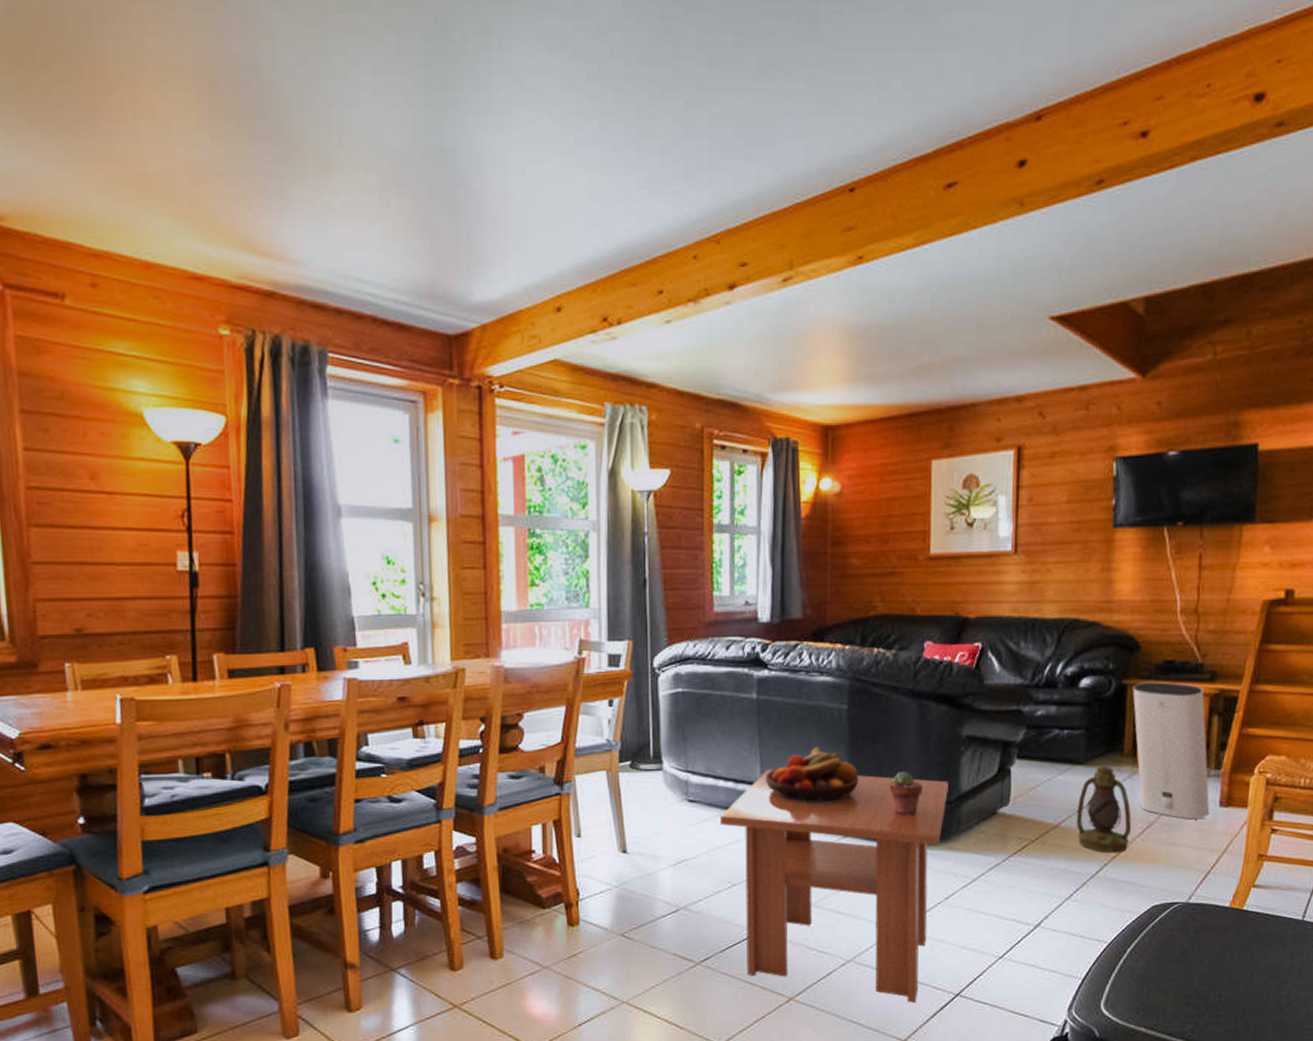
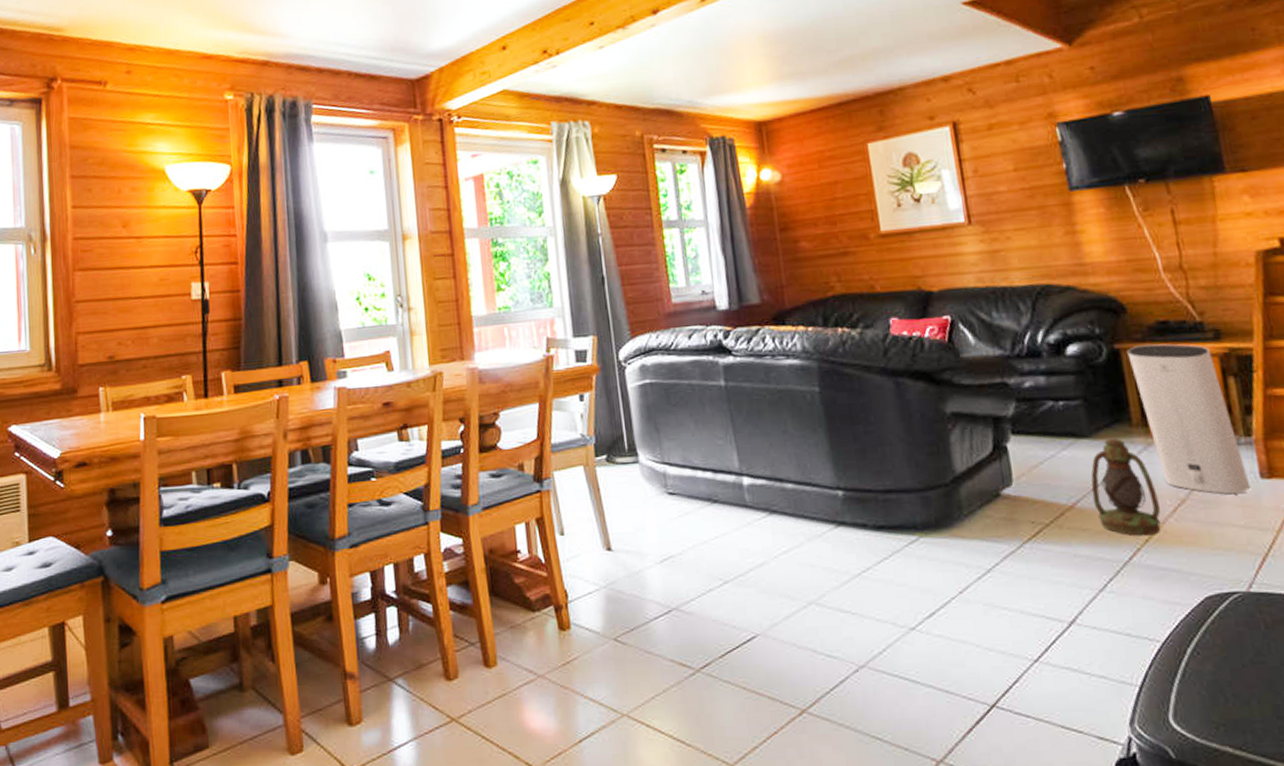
coffee table: present [720,769,949,1003] -> none [702,457,947,716]
fruit bowl: present [765,746,859,804] -> none [743,431,843,493]
potted succulent: present [889,771,923,816] -> none [876,453,914,501]

